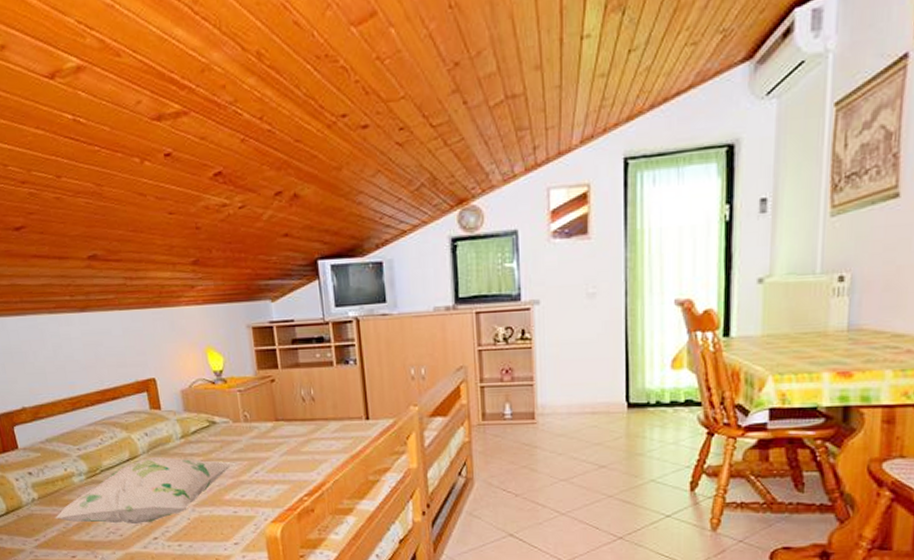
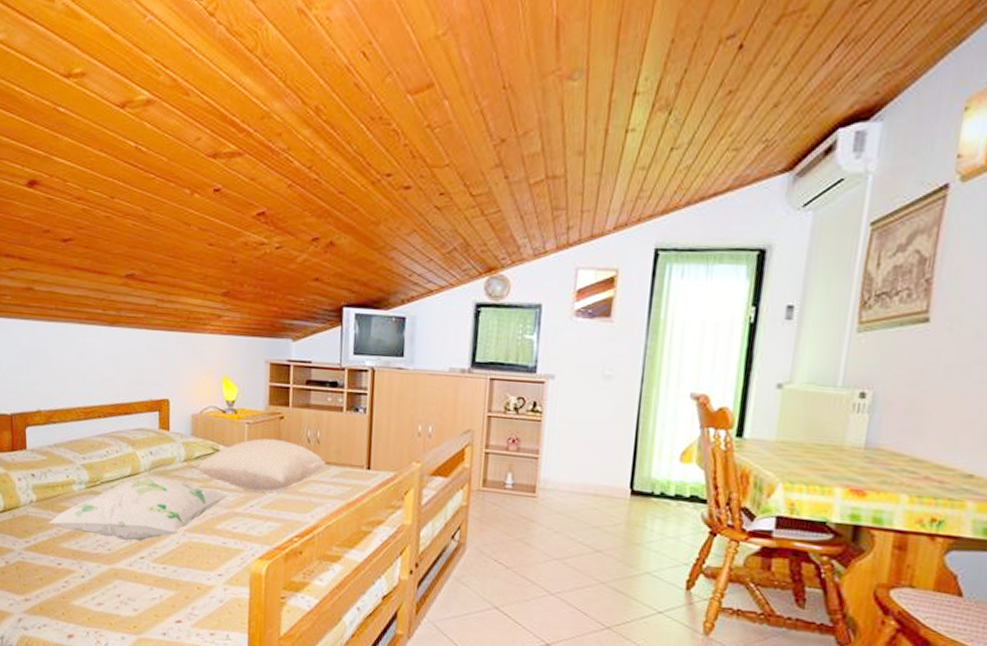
pillow: none [195,402,324,457] -> present [197,438,326,492]

